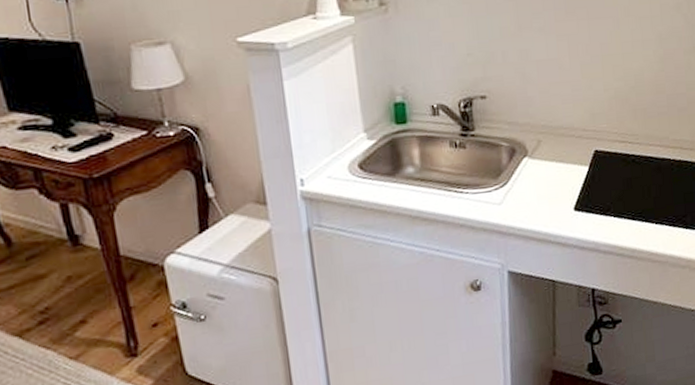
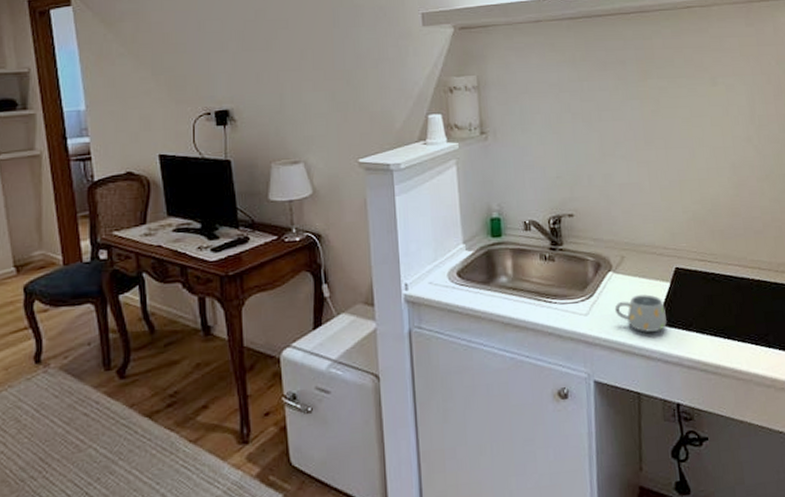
mug: none [530,180,584,220] -> present [614,294,667,332]

